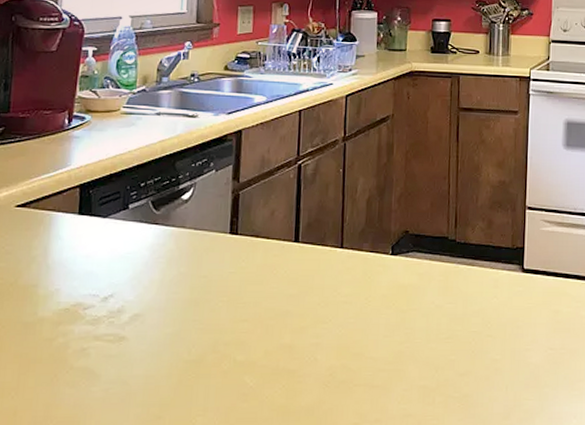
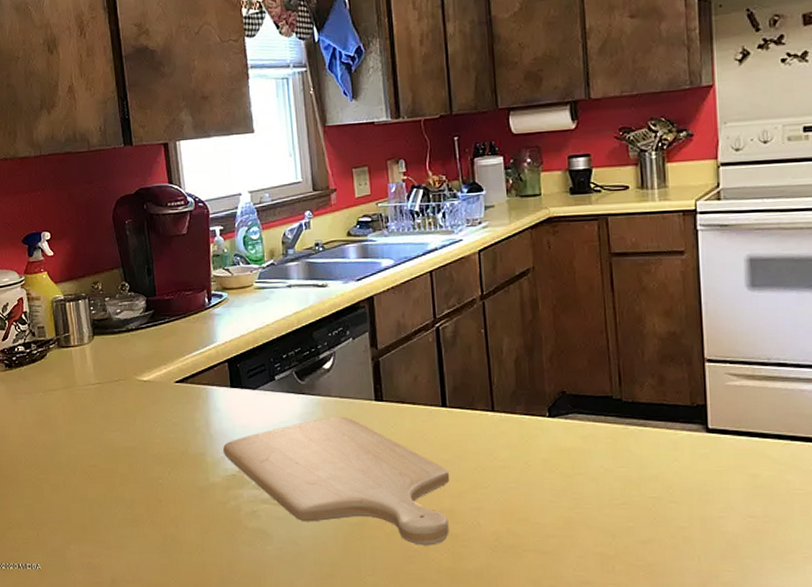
chopping board: none [59,249,294,383] -> present [223,417,450,546]

